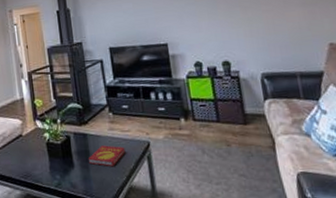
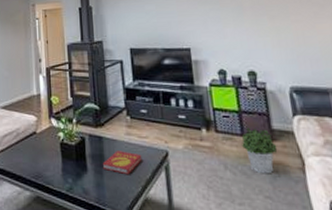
potted plant: none [217,114,250,155] -> present [241,127,278,174]

